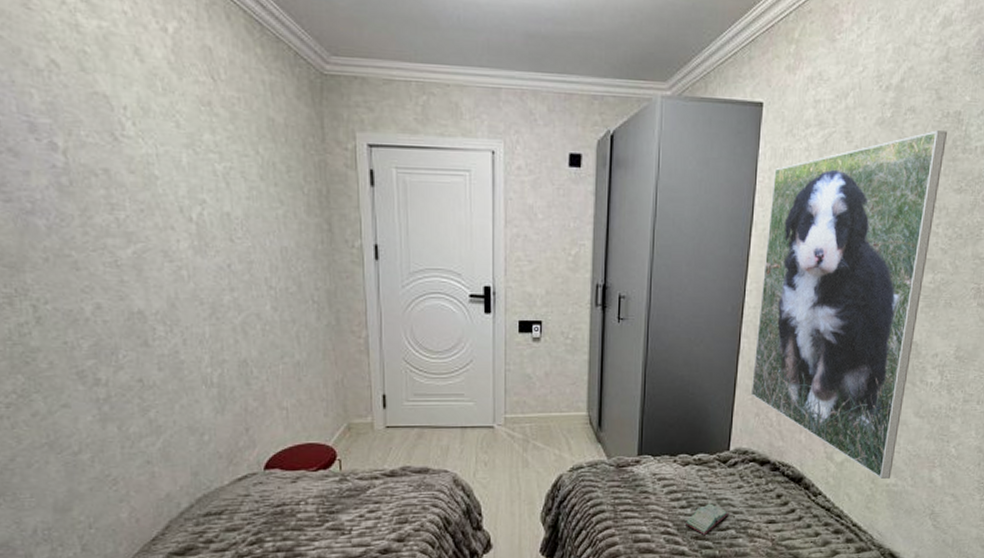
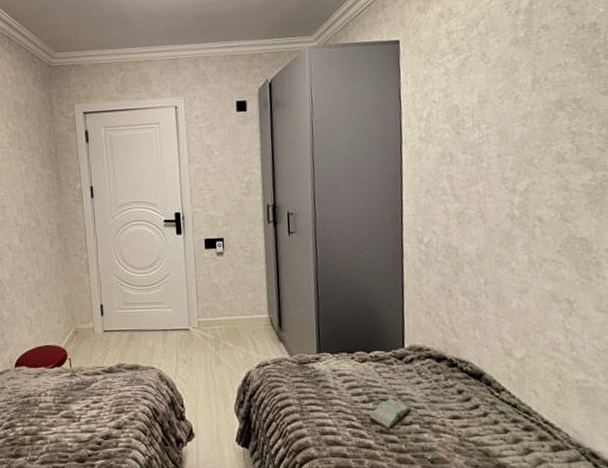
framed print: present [750,130,947,479] -> none [417,41,586,375]

